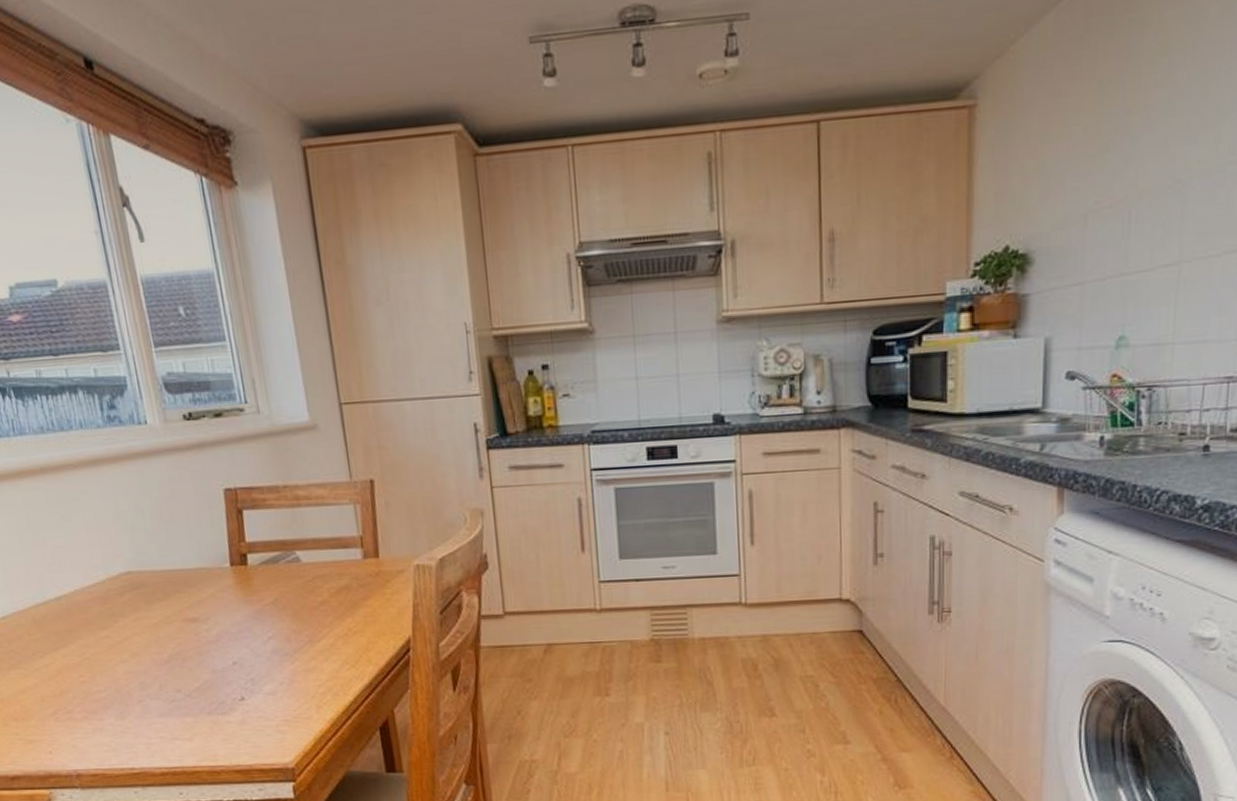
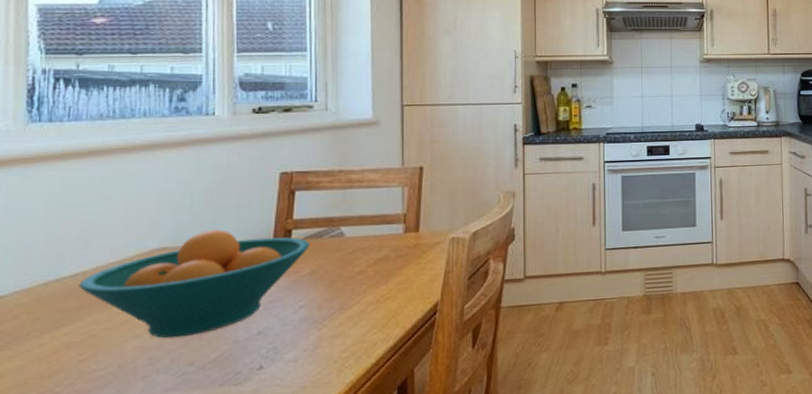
fruit bowl: none [63,553,268,665] -> present [79,230,311,339]

